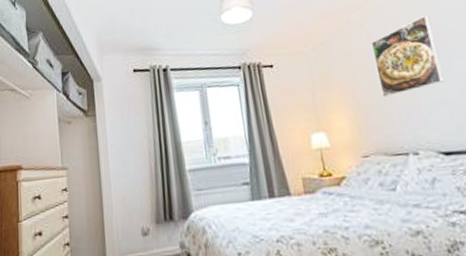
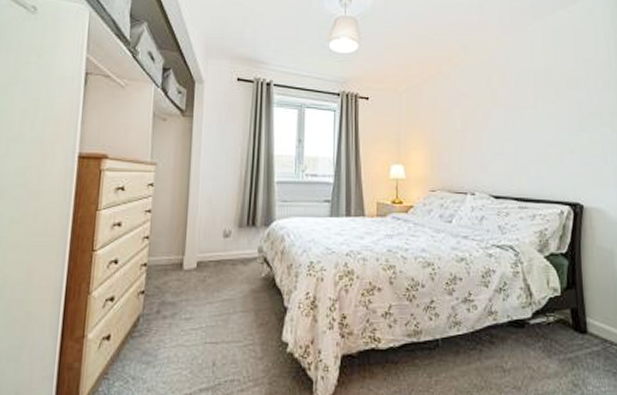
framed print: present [370,14,445,98] -> none [454,77,507,143]

